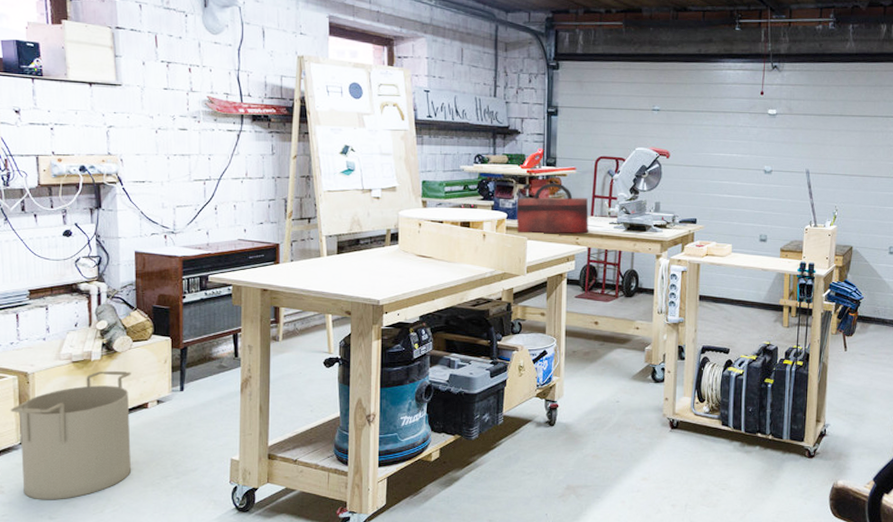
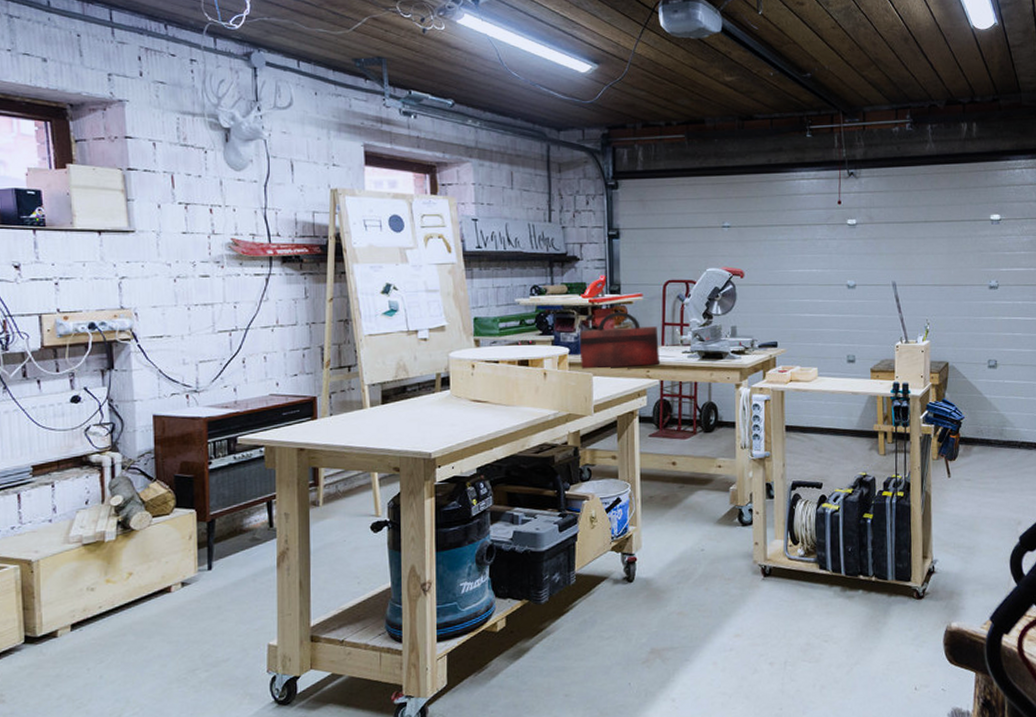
bucket: present [10,371,131,500] -> none [11,552,152,708]

